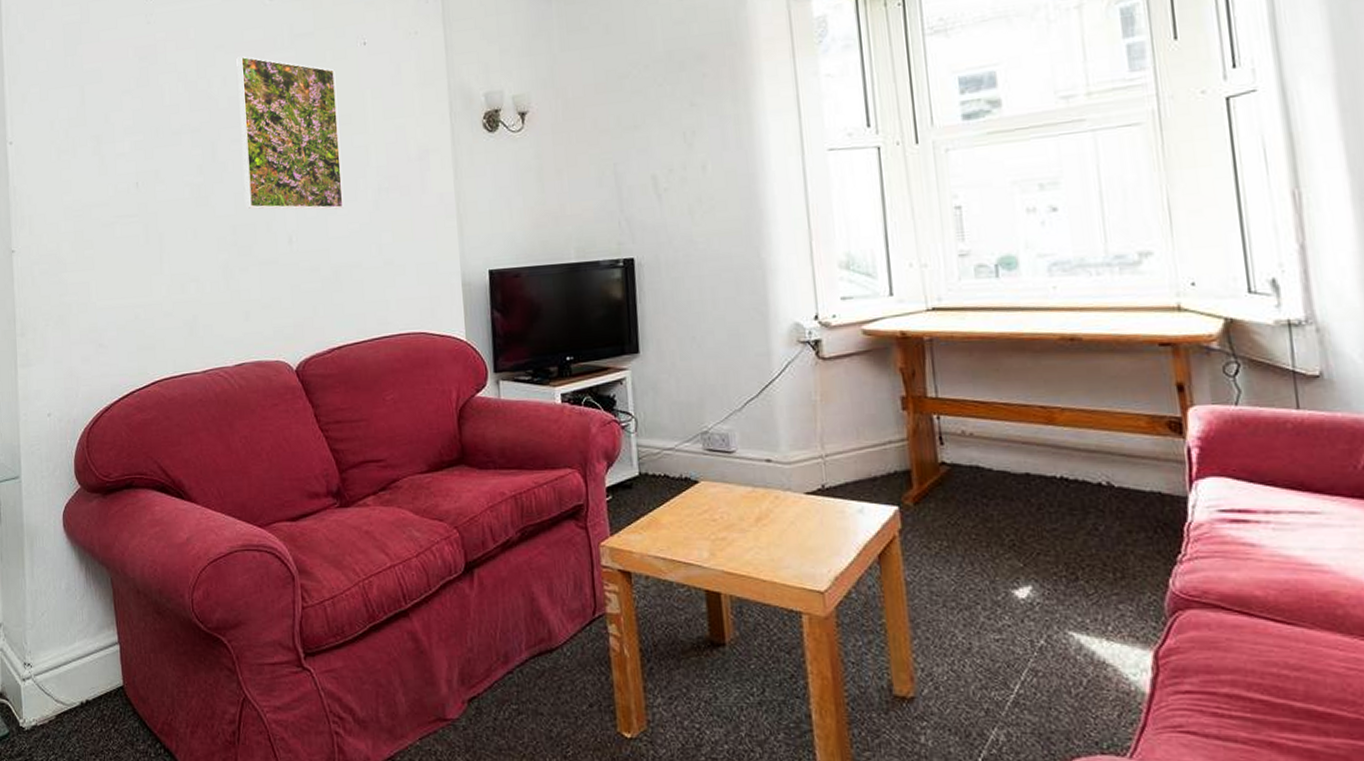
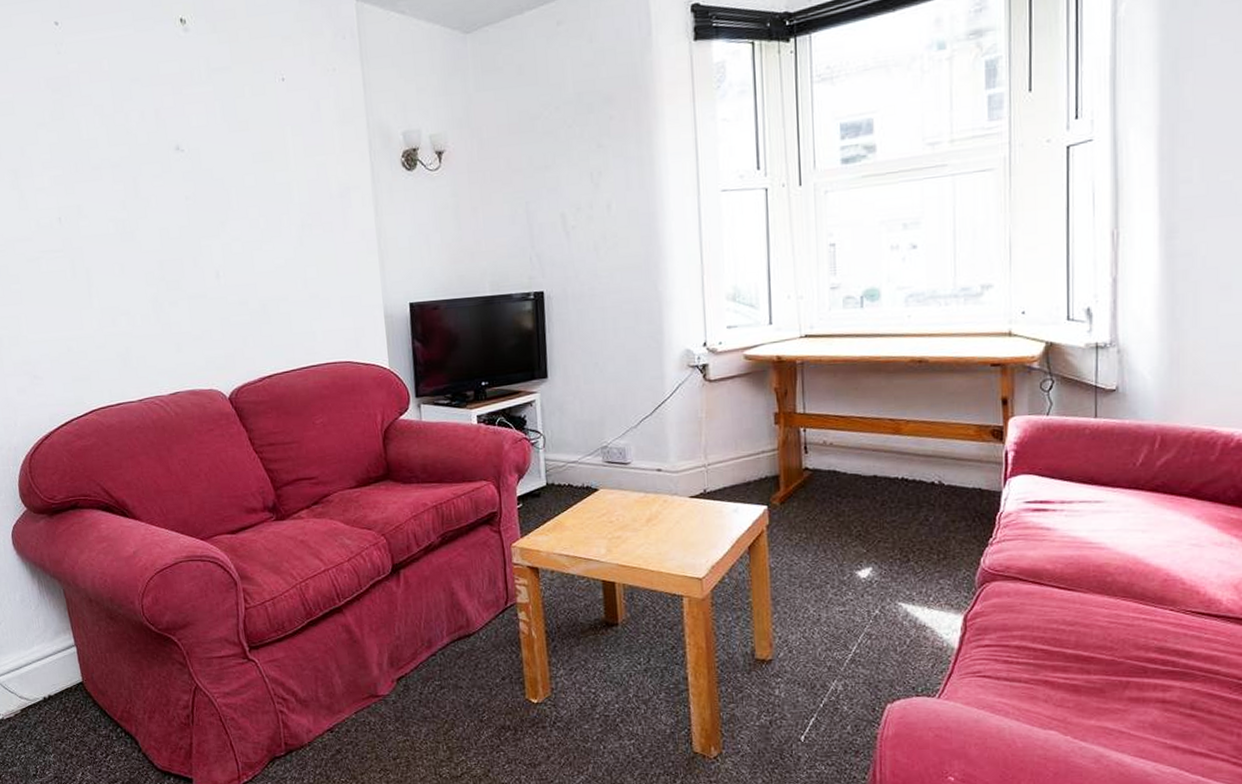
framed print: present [236,56,345,210] -> none [153,90,270,246]

